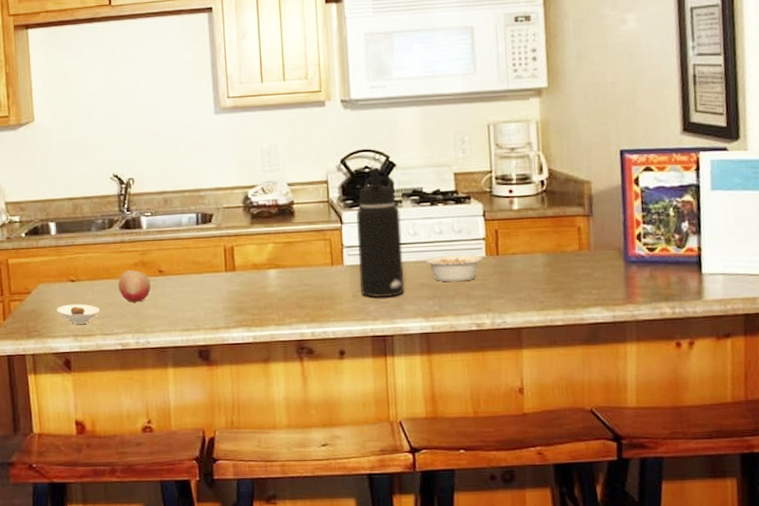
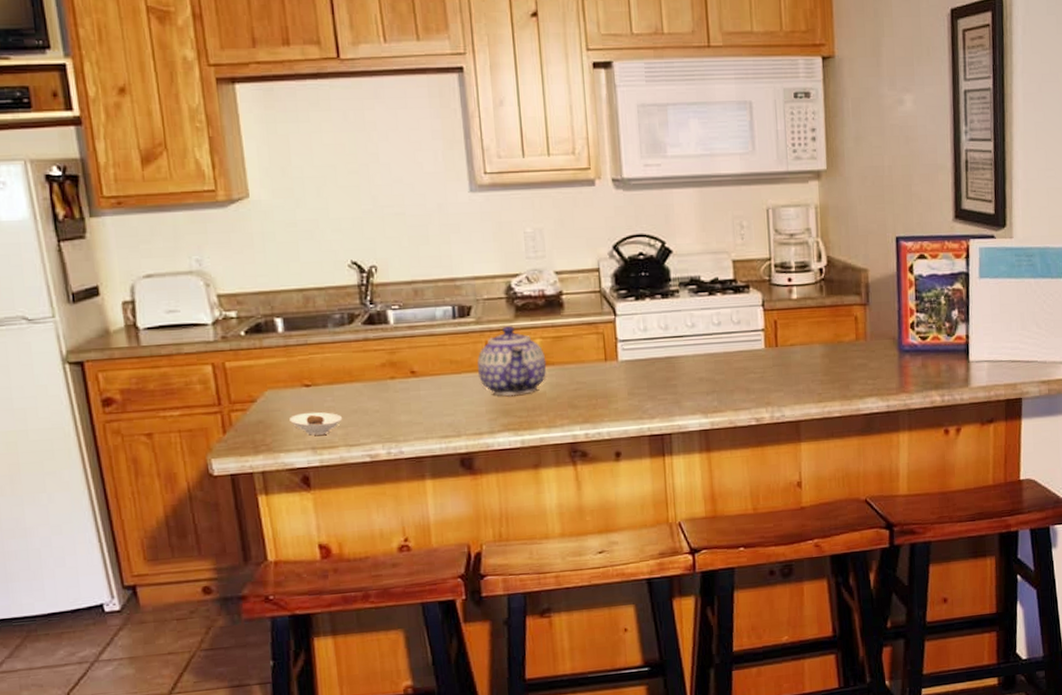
fruit: present [118,269,151,303] -> none [362,371,402,408]
teapot: none [216,232,278,296] -> present [477,326,547,397]
water bottle: present [355,169,404,297] -> none [630,256,682,394]
legume: present [425,255,492,282] -> none [704,347,771,376]

